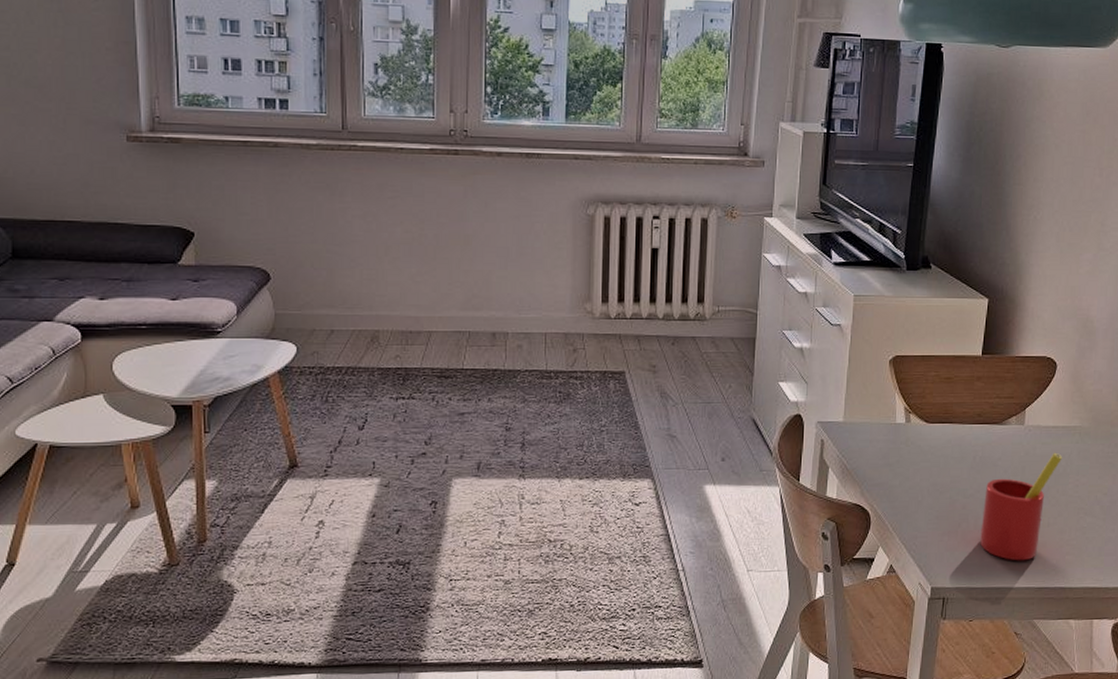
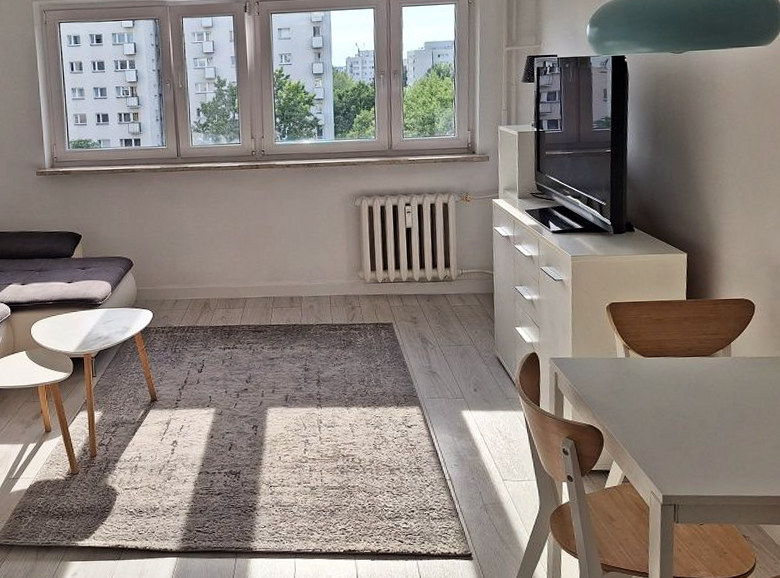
straw: present [980,452,1063,561] -> none [701,379,770,473]

